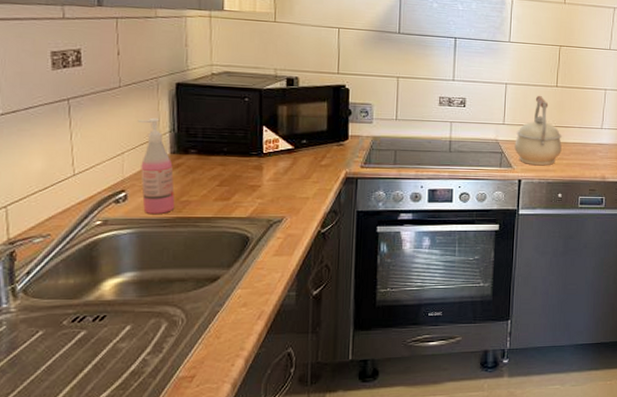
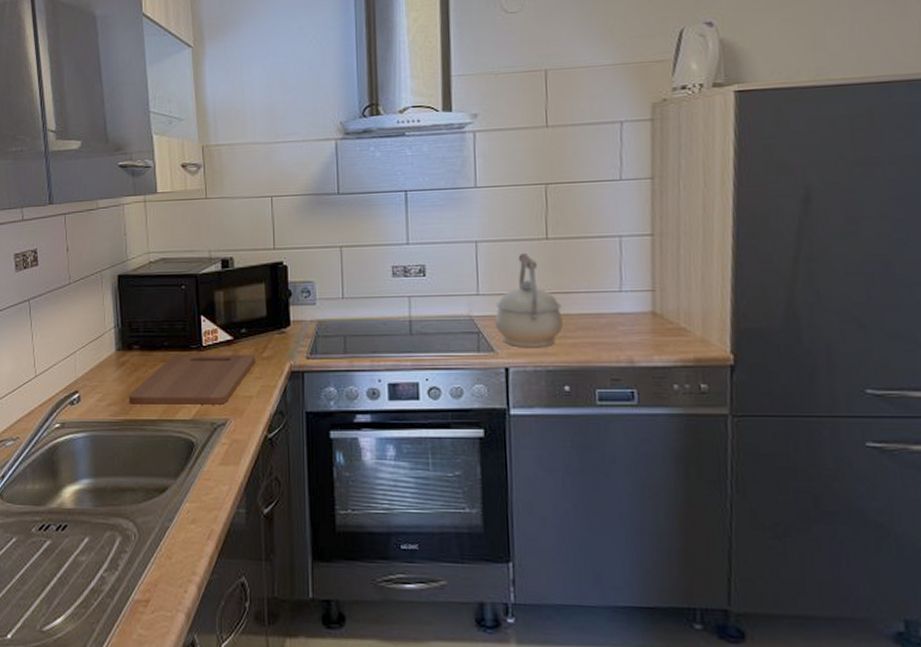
soap dispenser: present [137,117,175,214] -> none [86,313,123,416]
cutting board: none [181,160,314,204] -> present [128,354,256,405]

